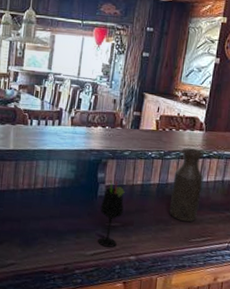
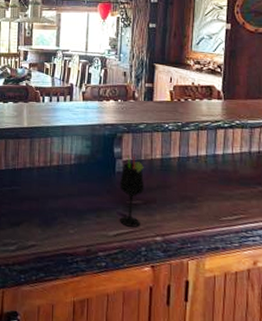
bottle: present [169,148,205,222] -> none [194,118,228,199]

